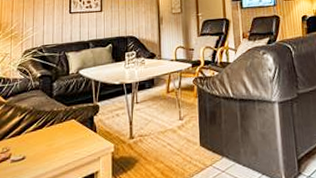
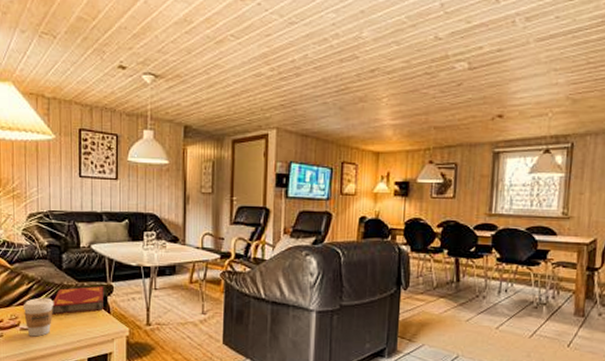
coffee cup: none [14,126,45,168] -> present [23,297,54,337]
hardback book: none [42,107,90,142] -> present [52,286,103,315]

